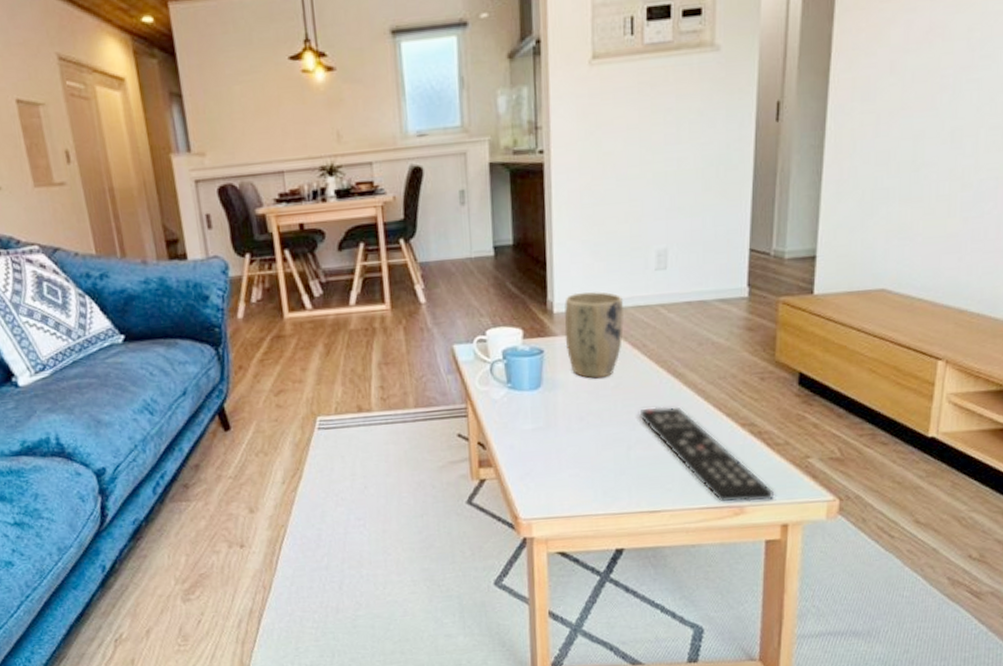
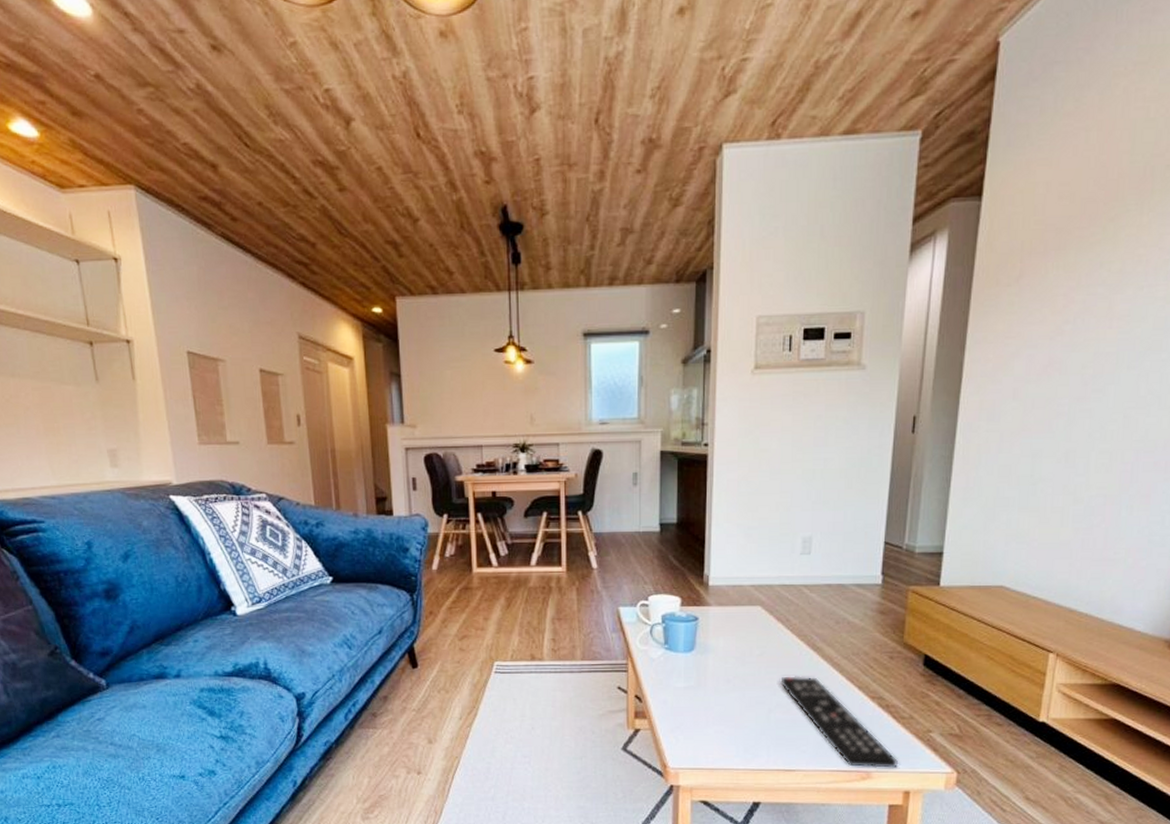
plant pot: present [564,291,624,379] -> none [718,569,770,646]

